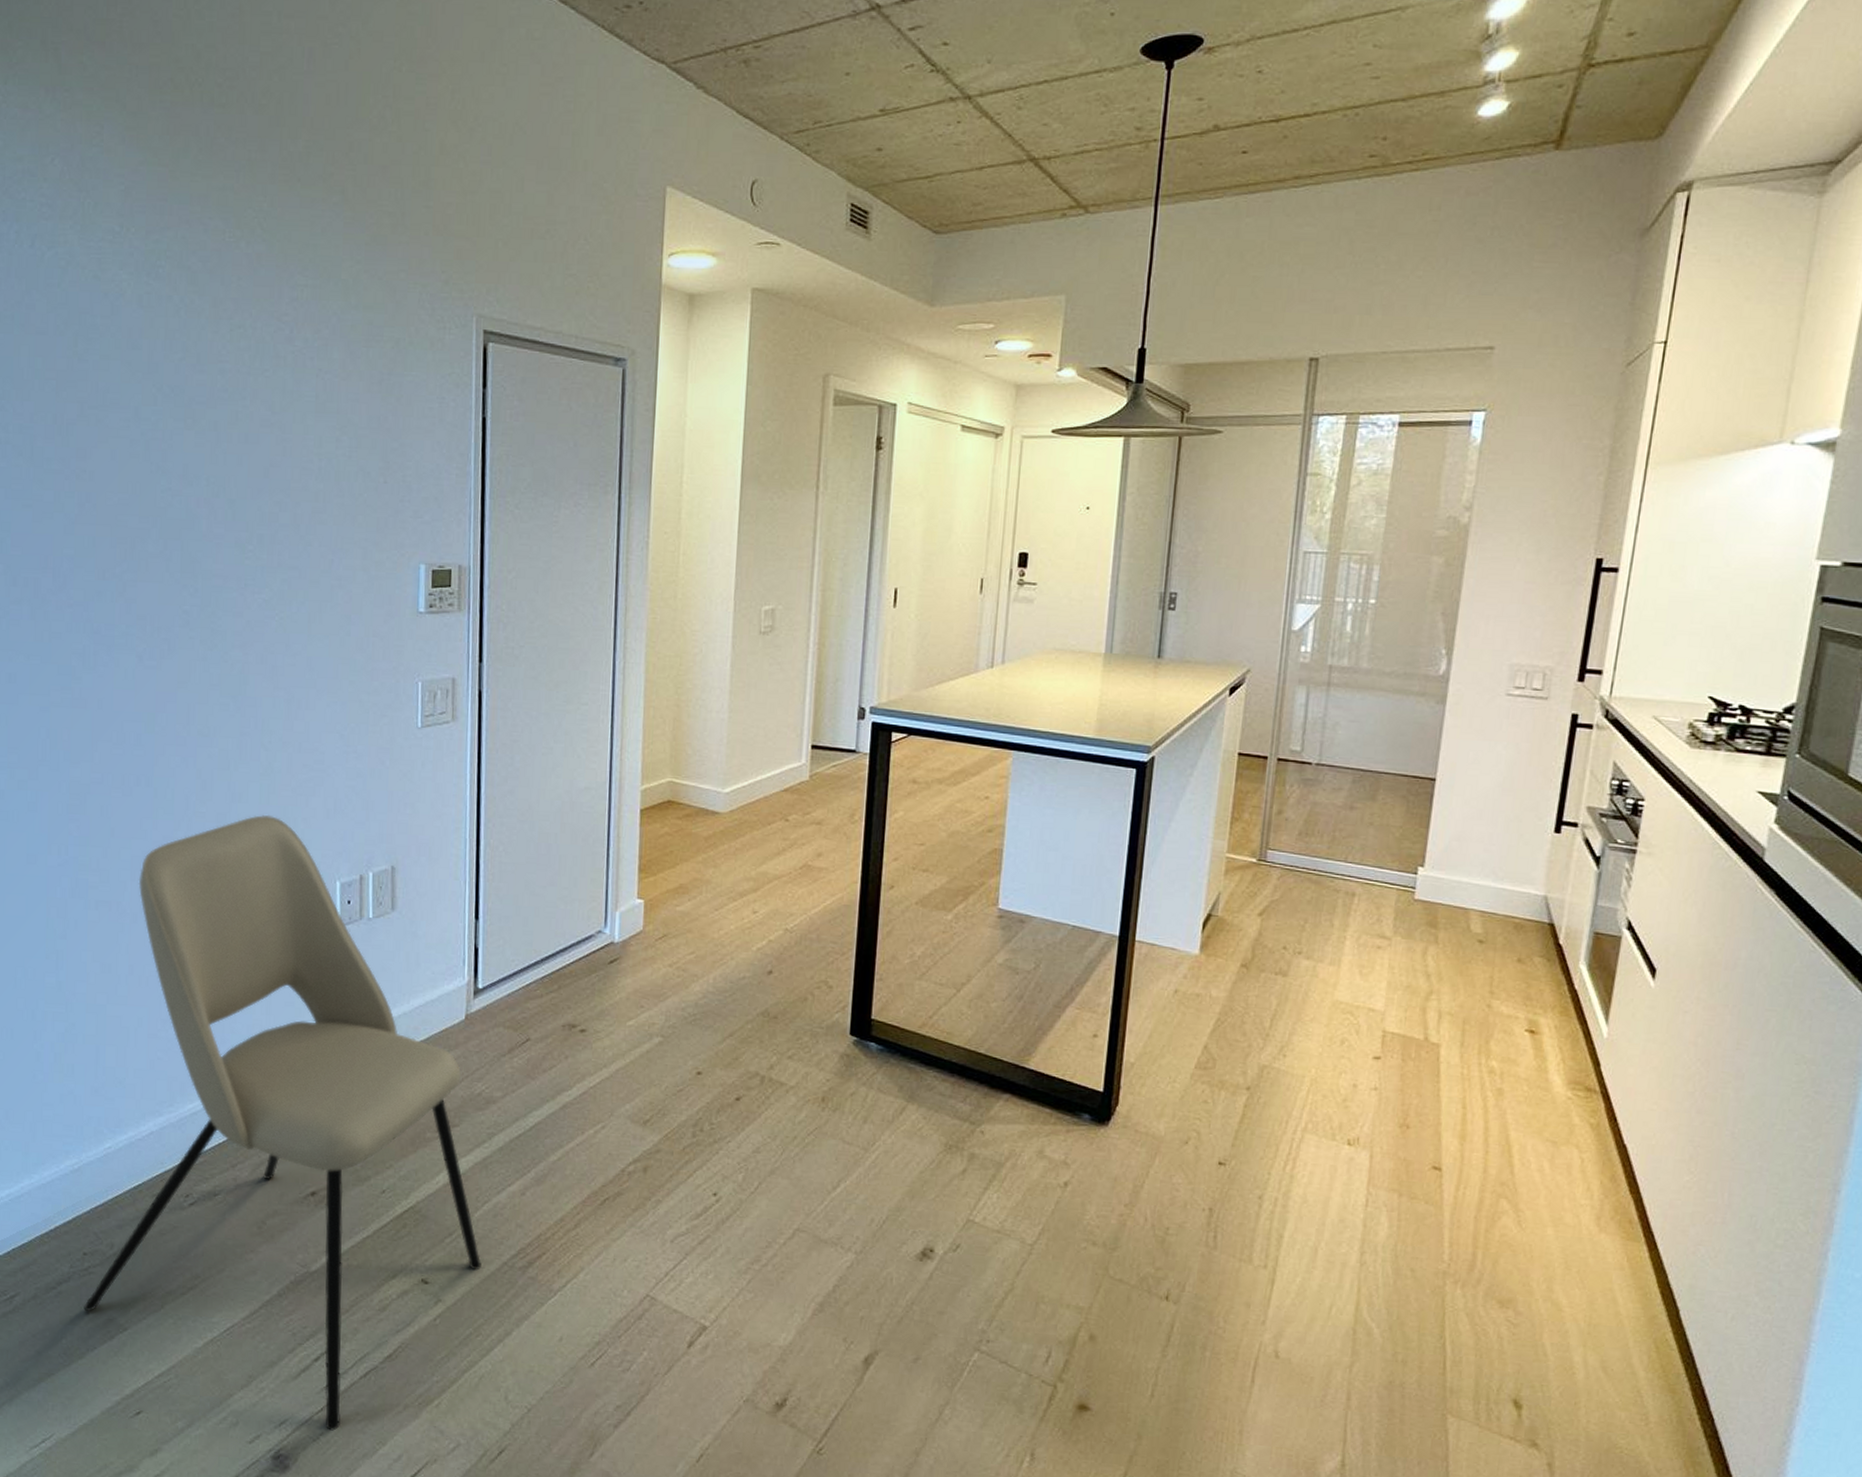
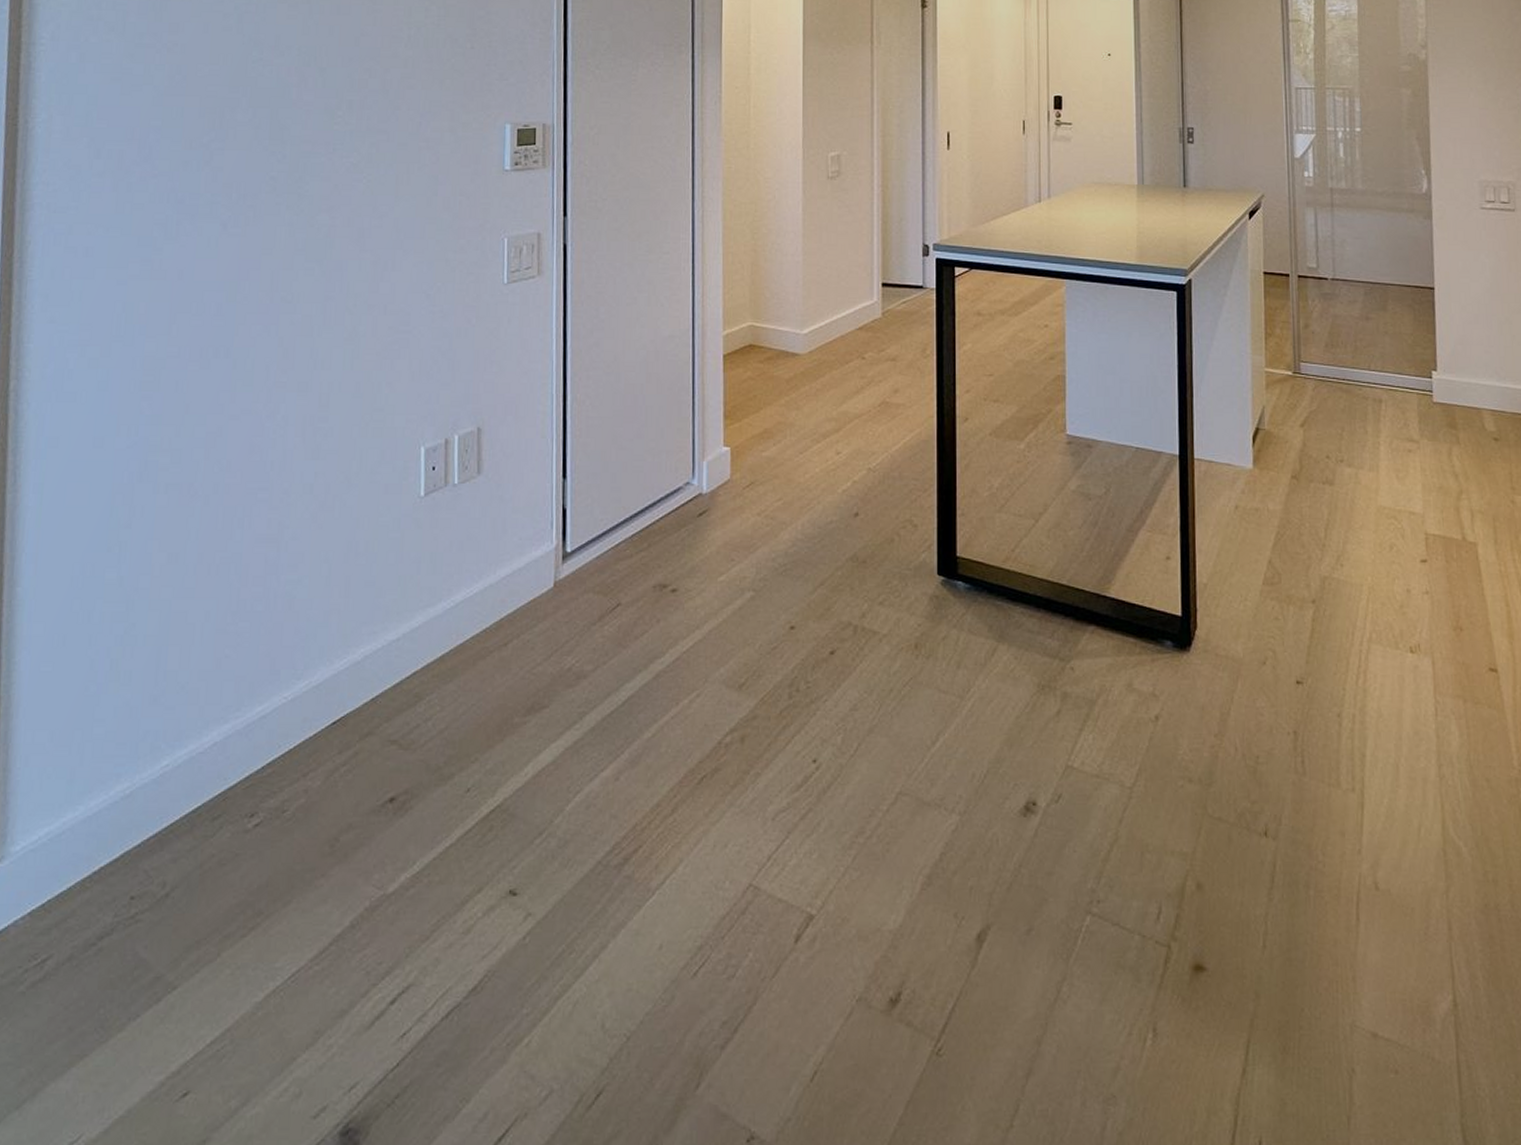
dining chair: present [84,814,482,1431] -> none [127,380,574,1091]

